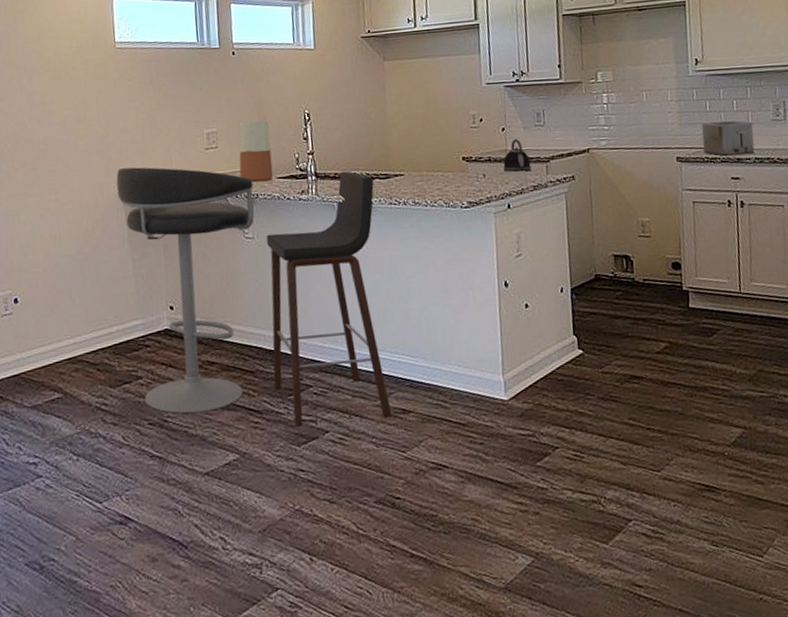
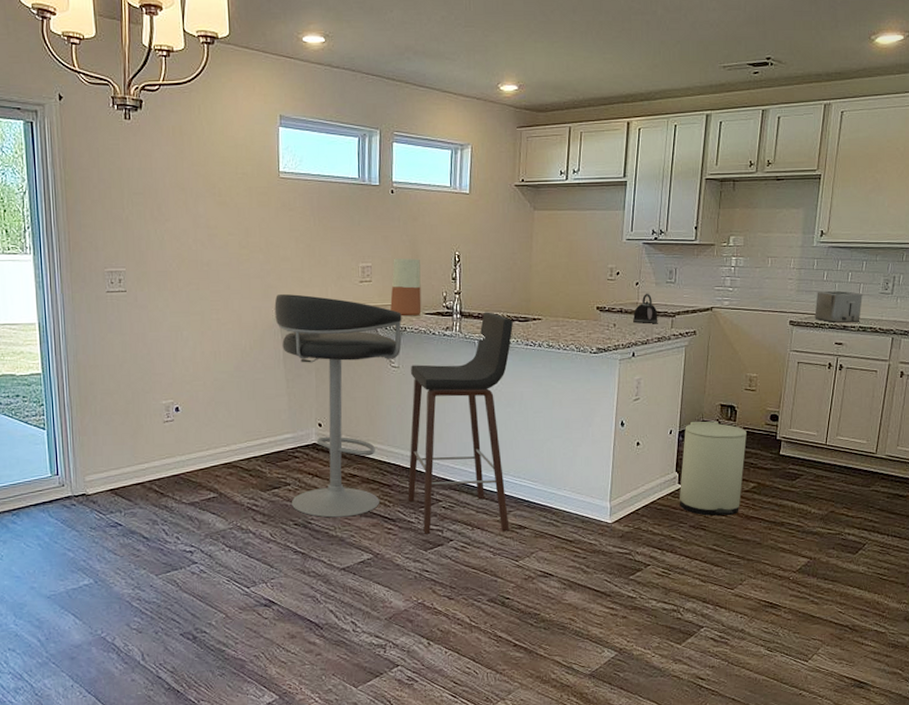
pedal bin: none [577,274,653,385] -> present [679,421,747,516]

